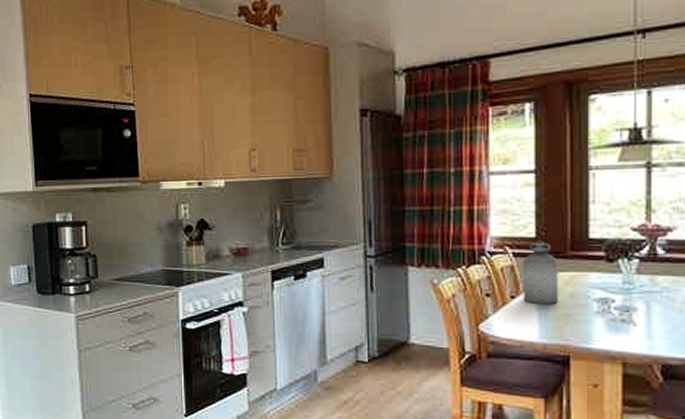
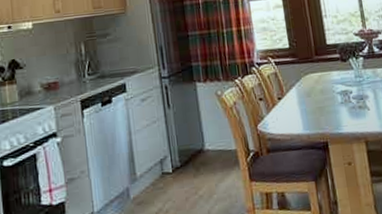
bottle: present [523,240,559,304] -> none [283,50,313,102]

